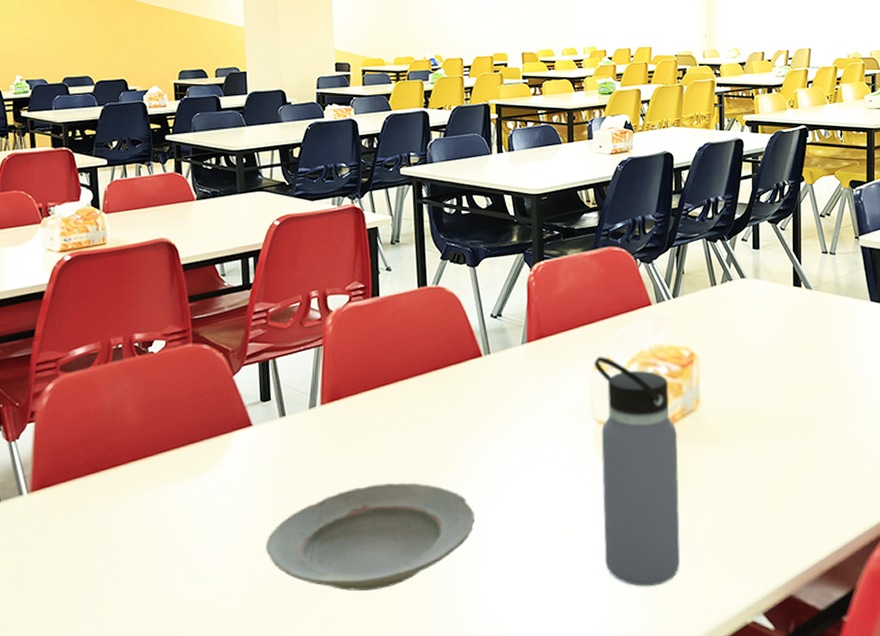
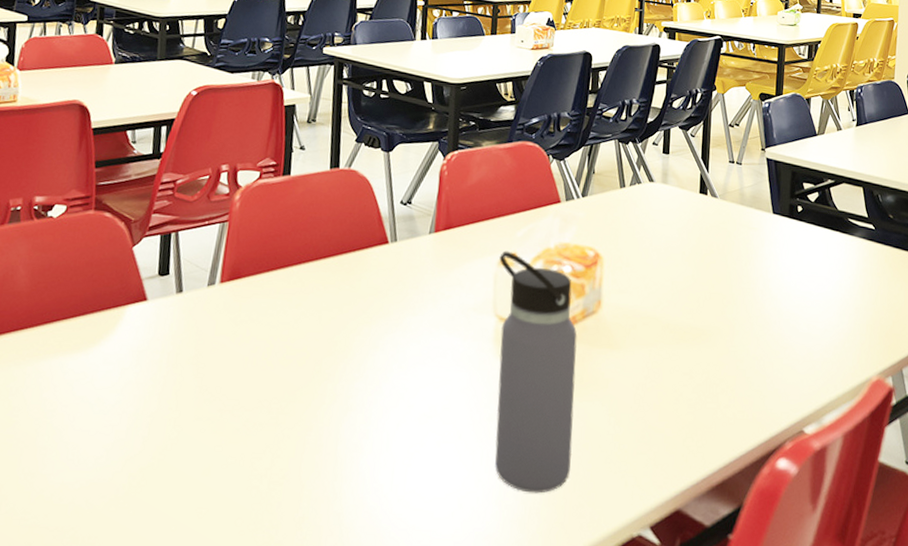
plate: present [266,482,475,591] -> none [147,368,367,482]

